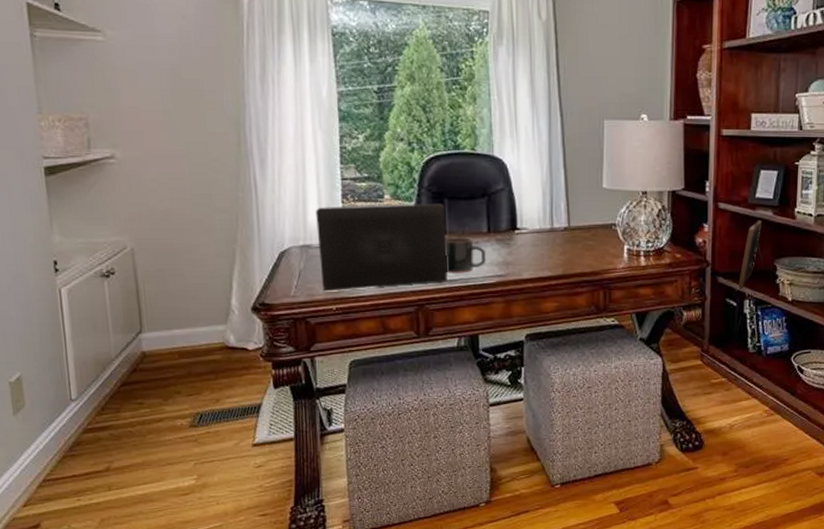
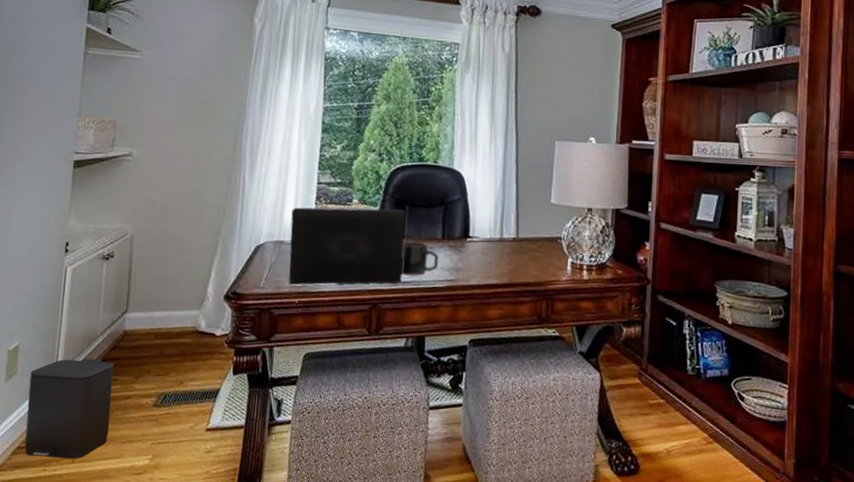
pedal bin: none [41,384,145,487] -> present [25,358,114,459]
picture frame: present [738,220,763,288] -> none [678,241,703,308]

